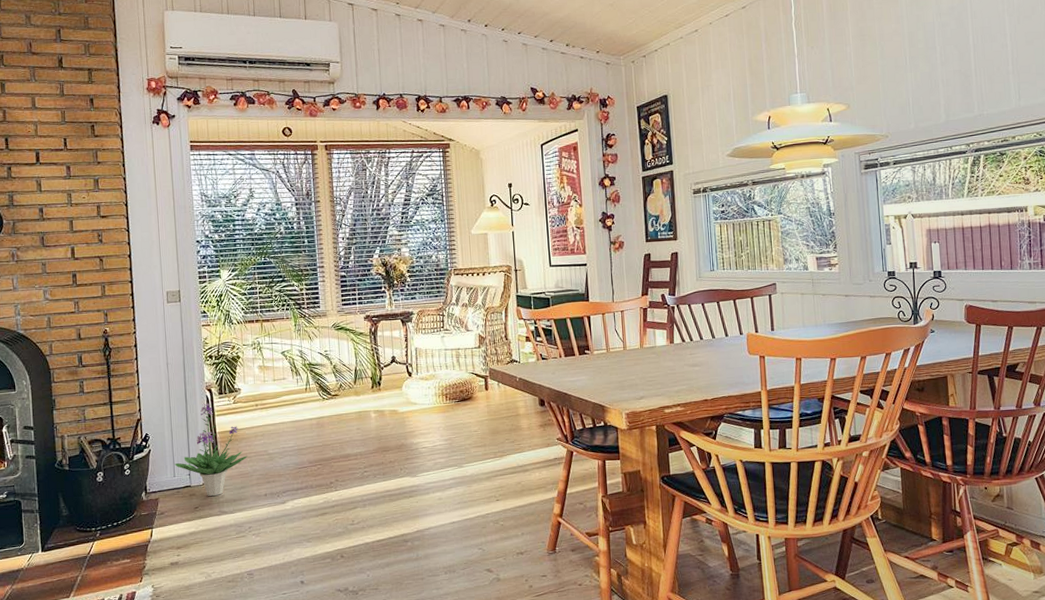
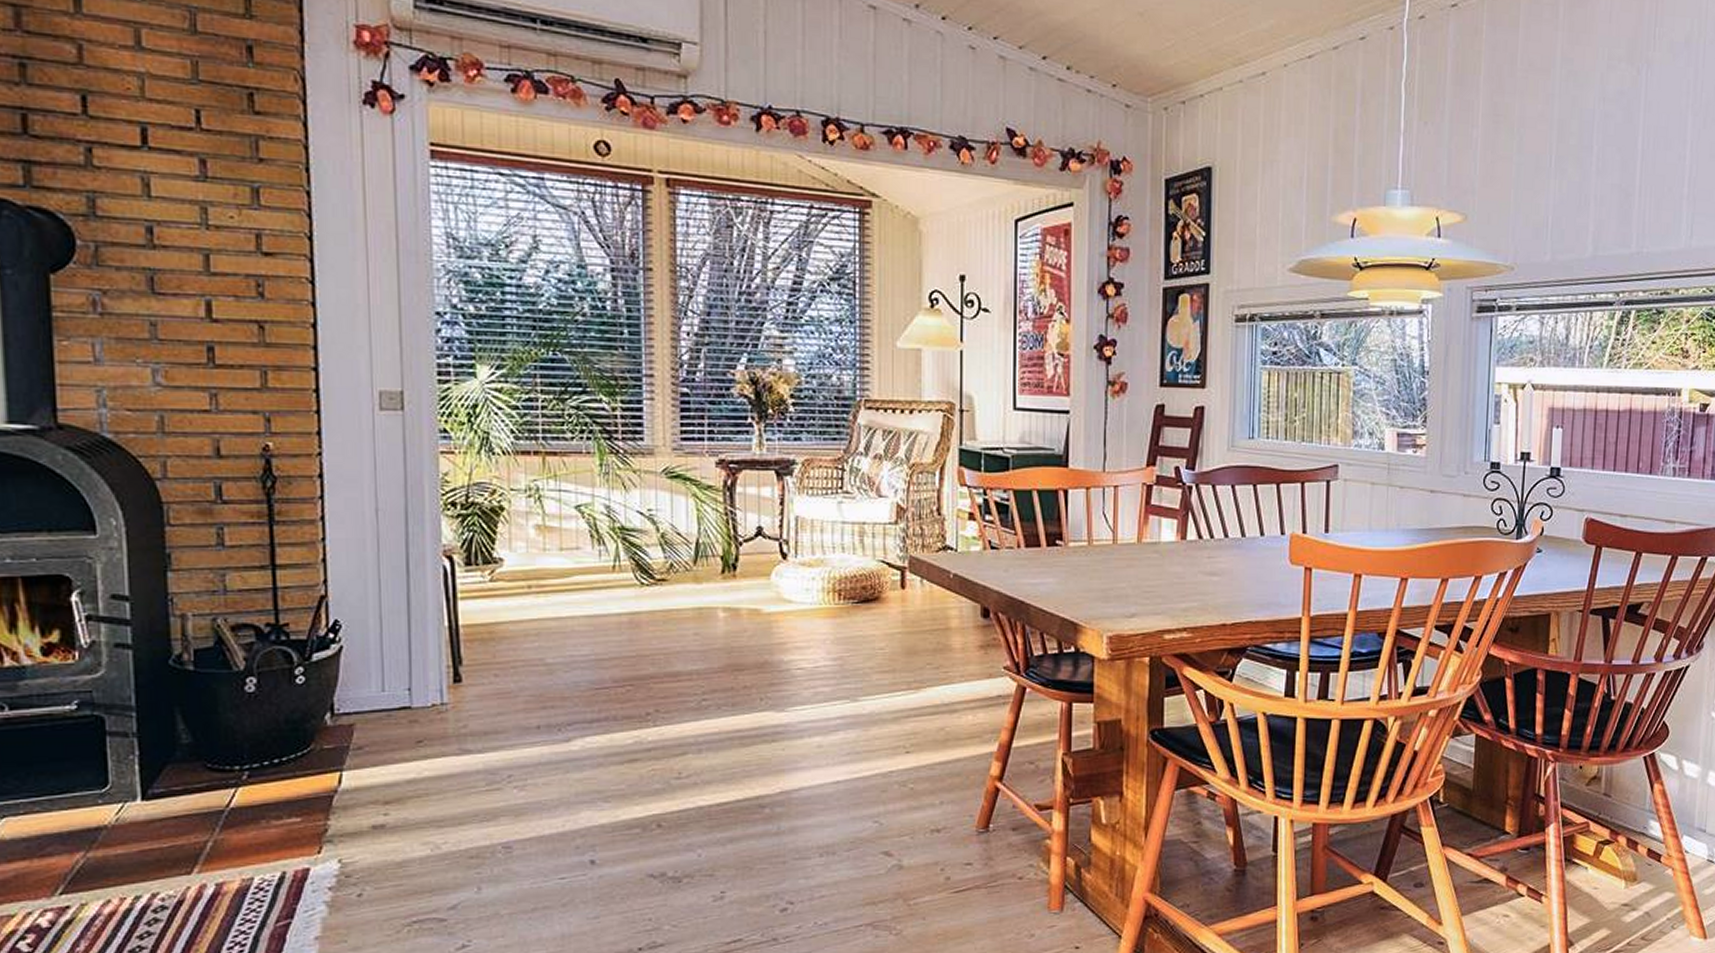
potted plant: present [175,403,248,496] -> none [384,577,510,724]

